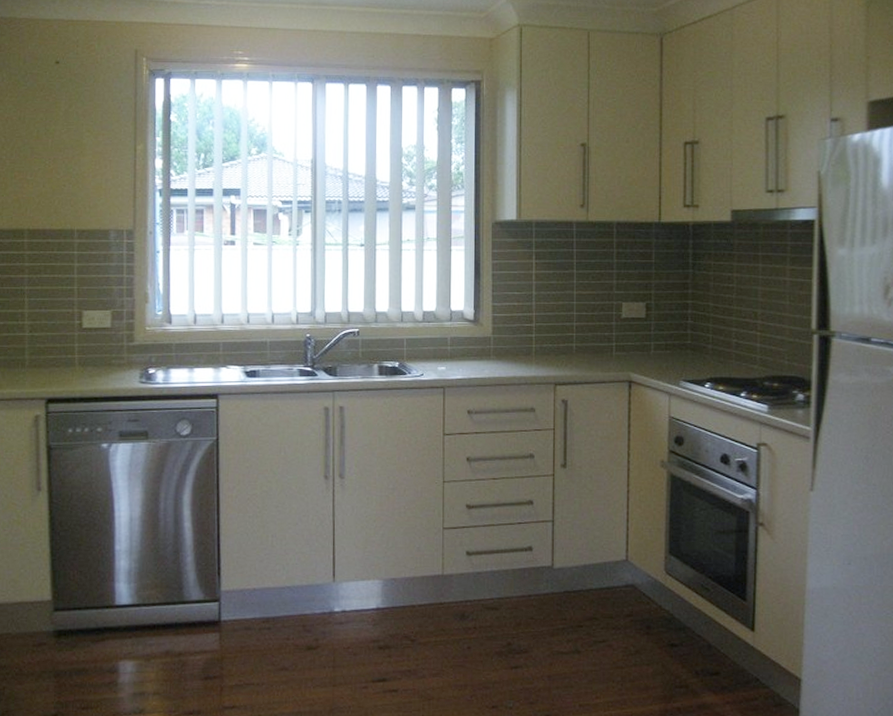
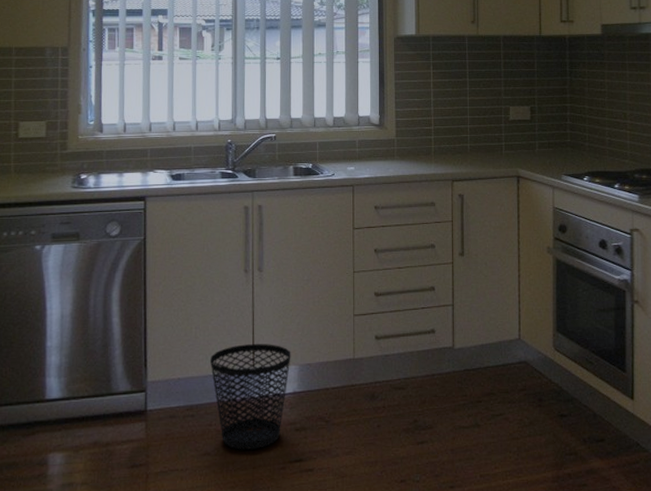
wastebasket: none [287,555,375,666] -> present [209,344,291,450]

